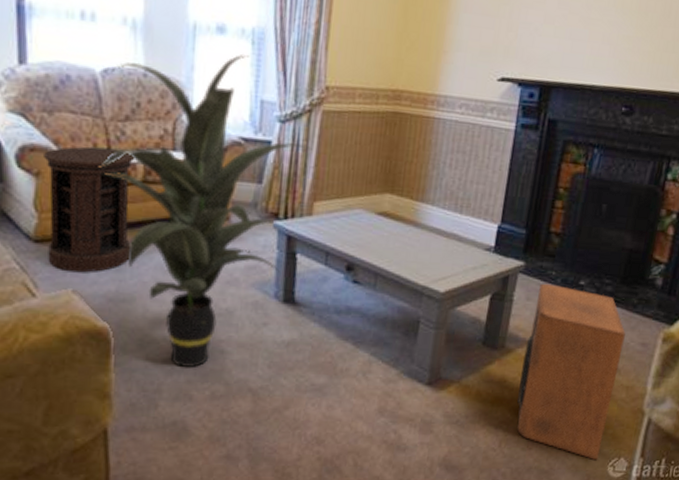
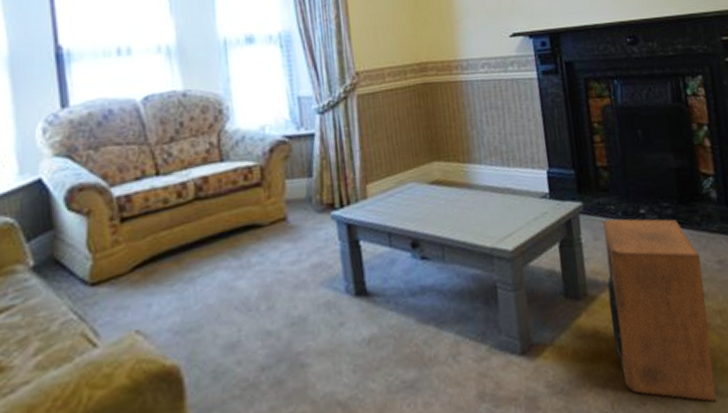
side table: present [44,146,134,273] -> none [93,171,193,311]
indoor plant: present [98,55,313,367] -> none [149,58,355,393]

